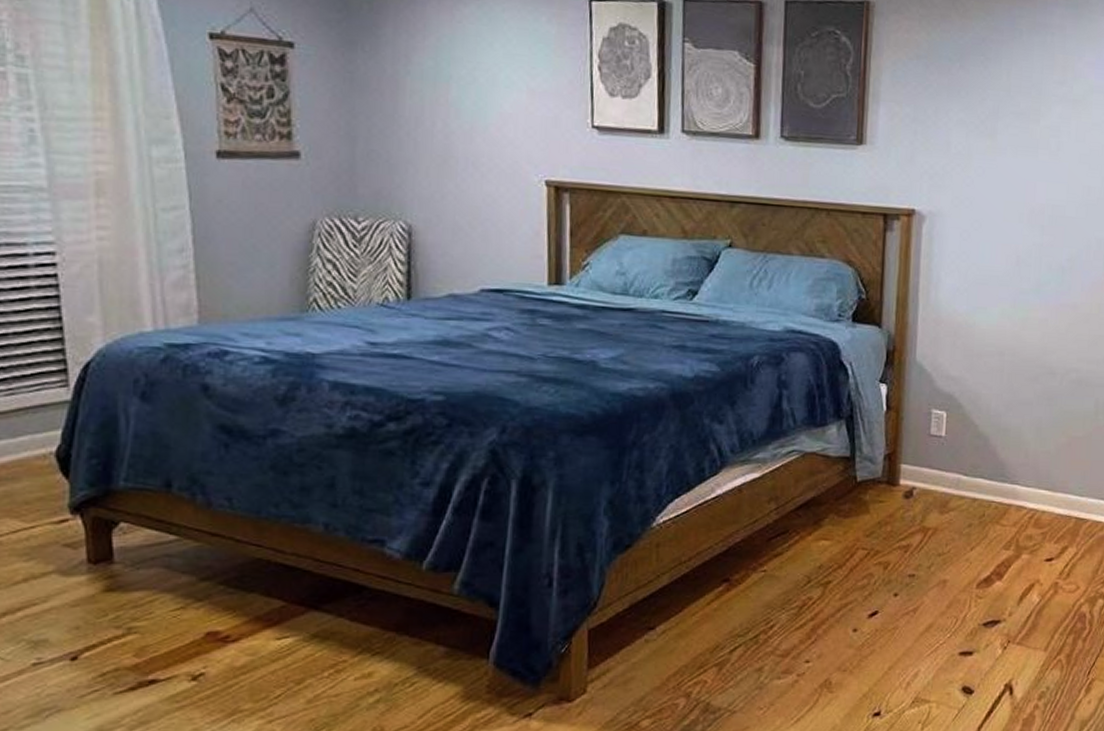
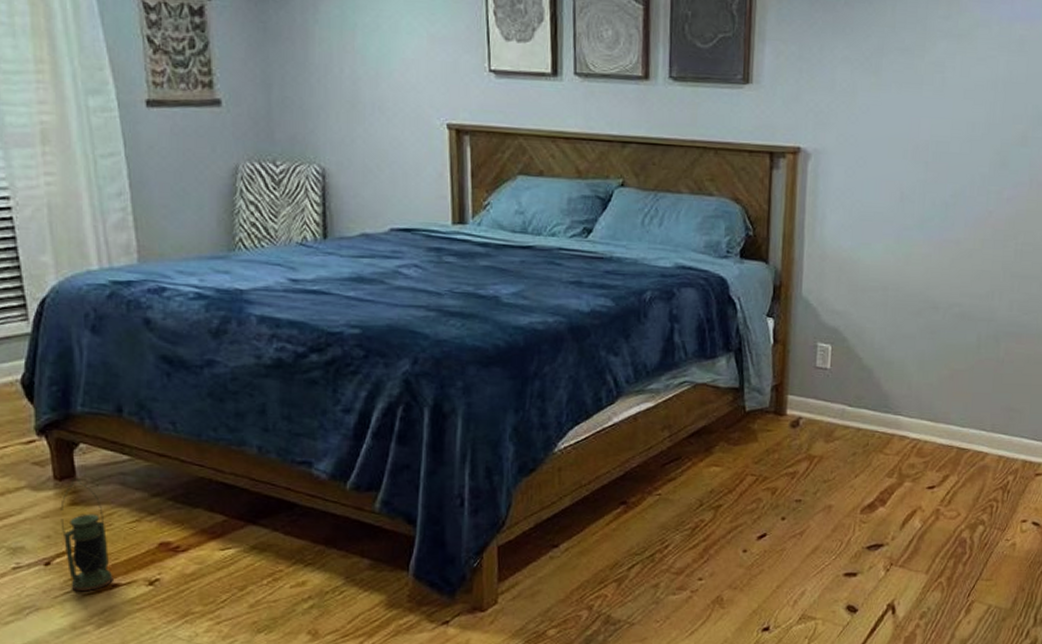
lantern: none [92,560,151,690] -> present [60,477,113,592]

